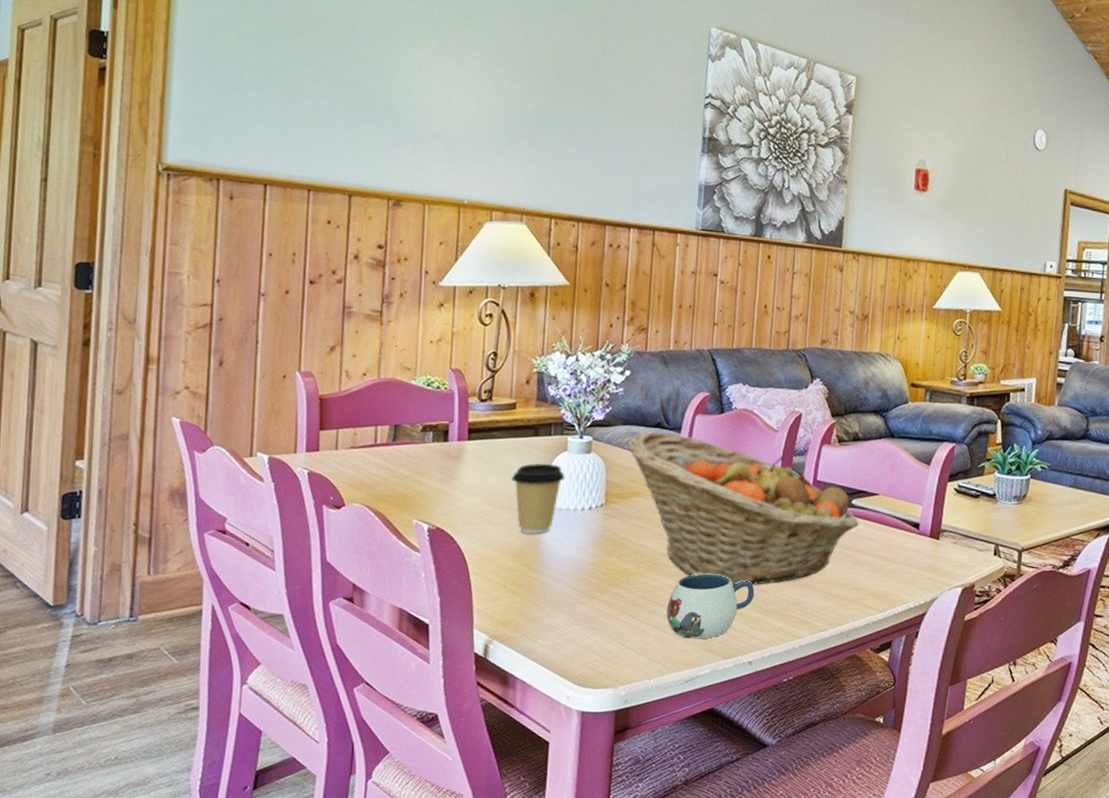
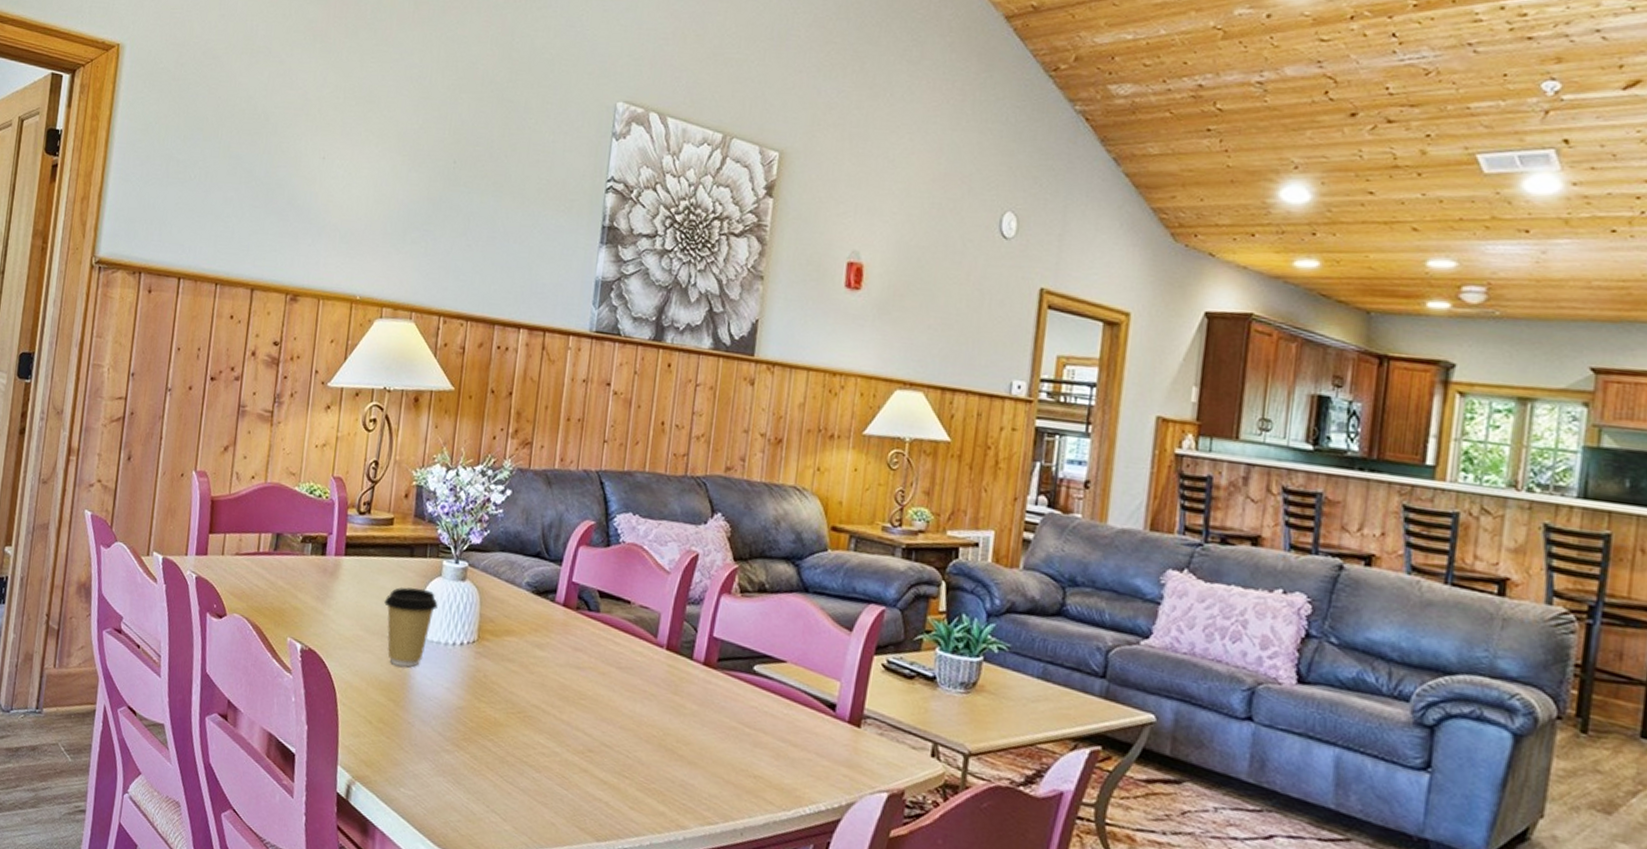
fruit basket: present [626,431,859,585] -> none [502,561,762,757]
mug: present [666,573,755,639] -> none [535,734,635,814]

